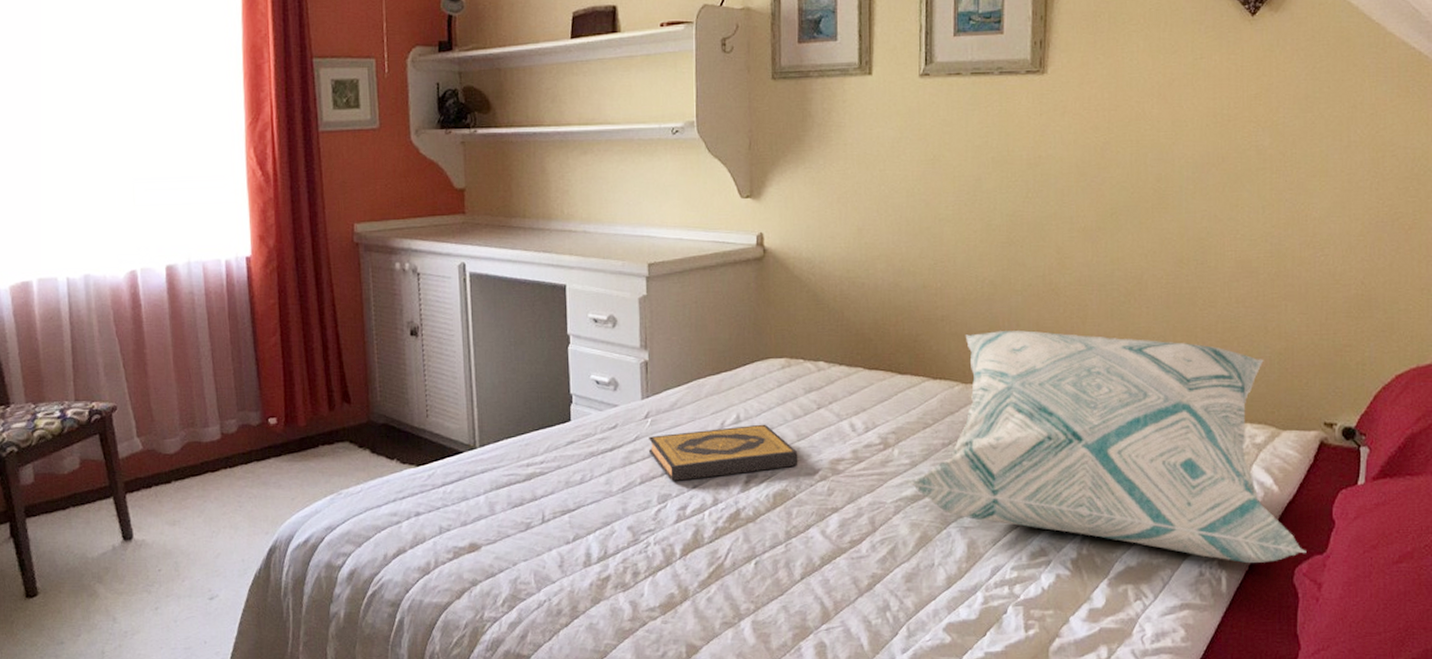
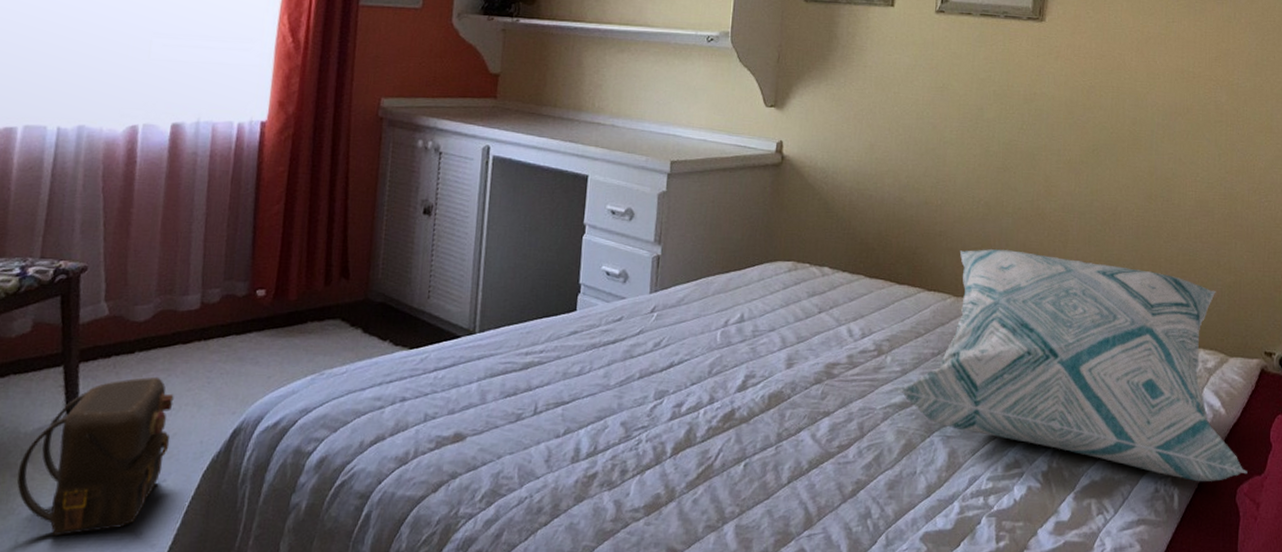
backpack: none [92,503,216,647] -> present [16,376,174,537]
hardback book: present [649,424,798,481] -> none [651,324,797,378]

